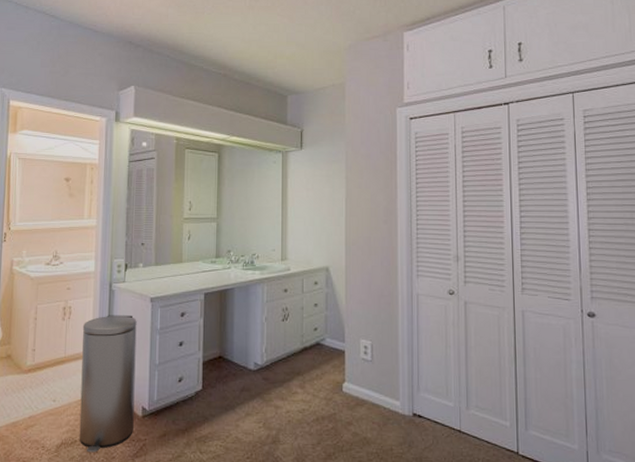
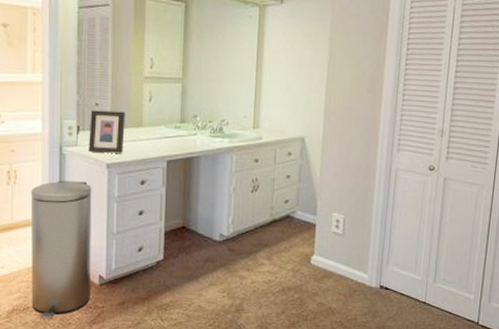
picture frame: none [135,249,167,288] -> present [88,110,125,153]

